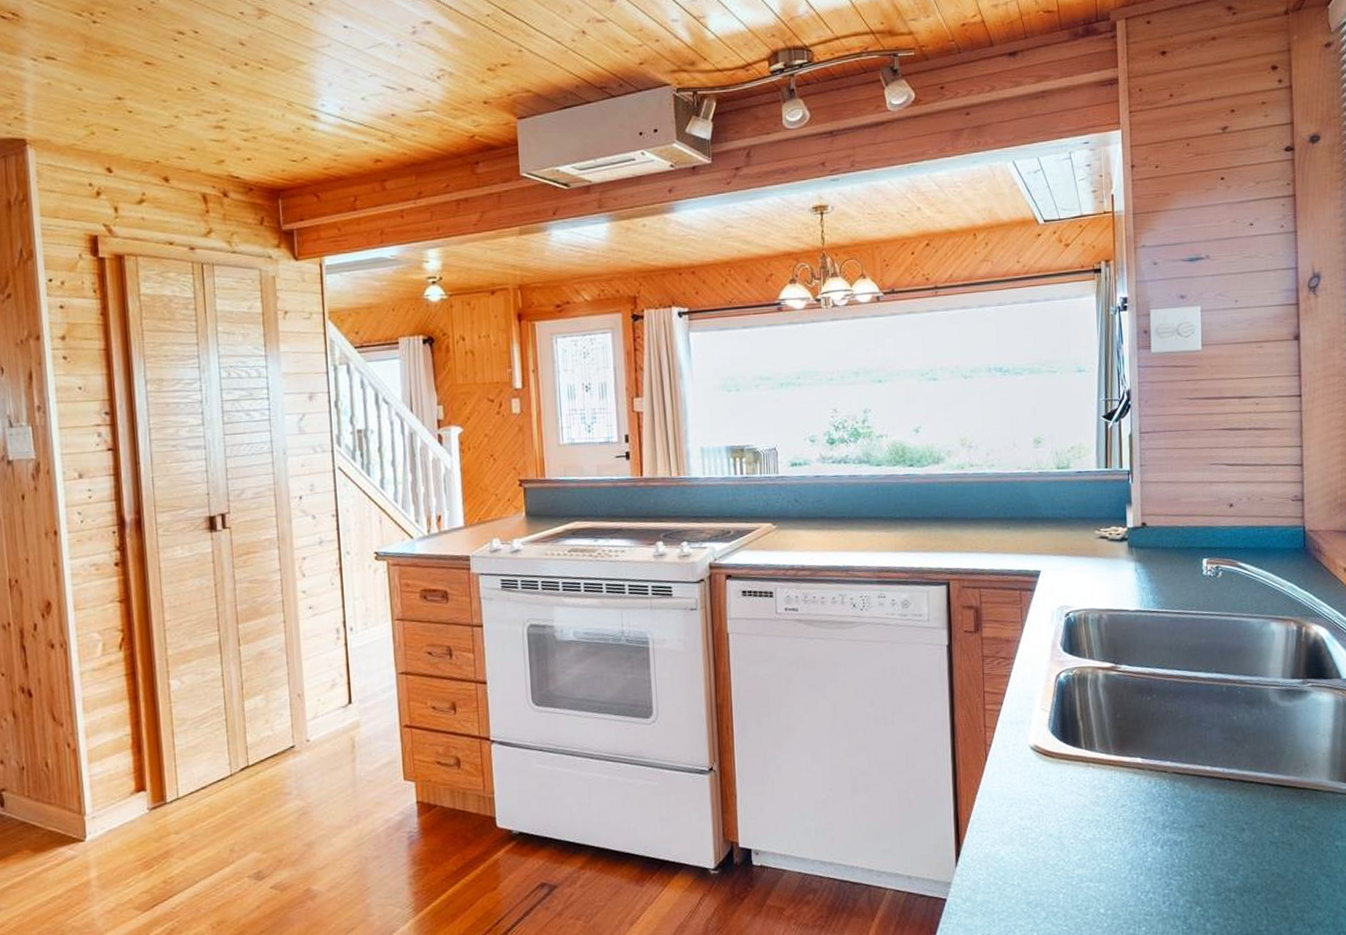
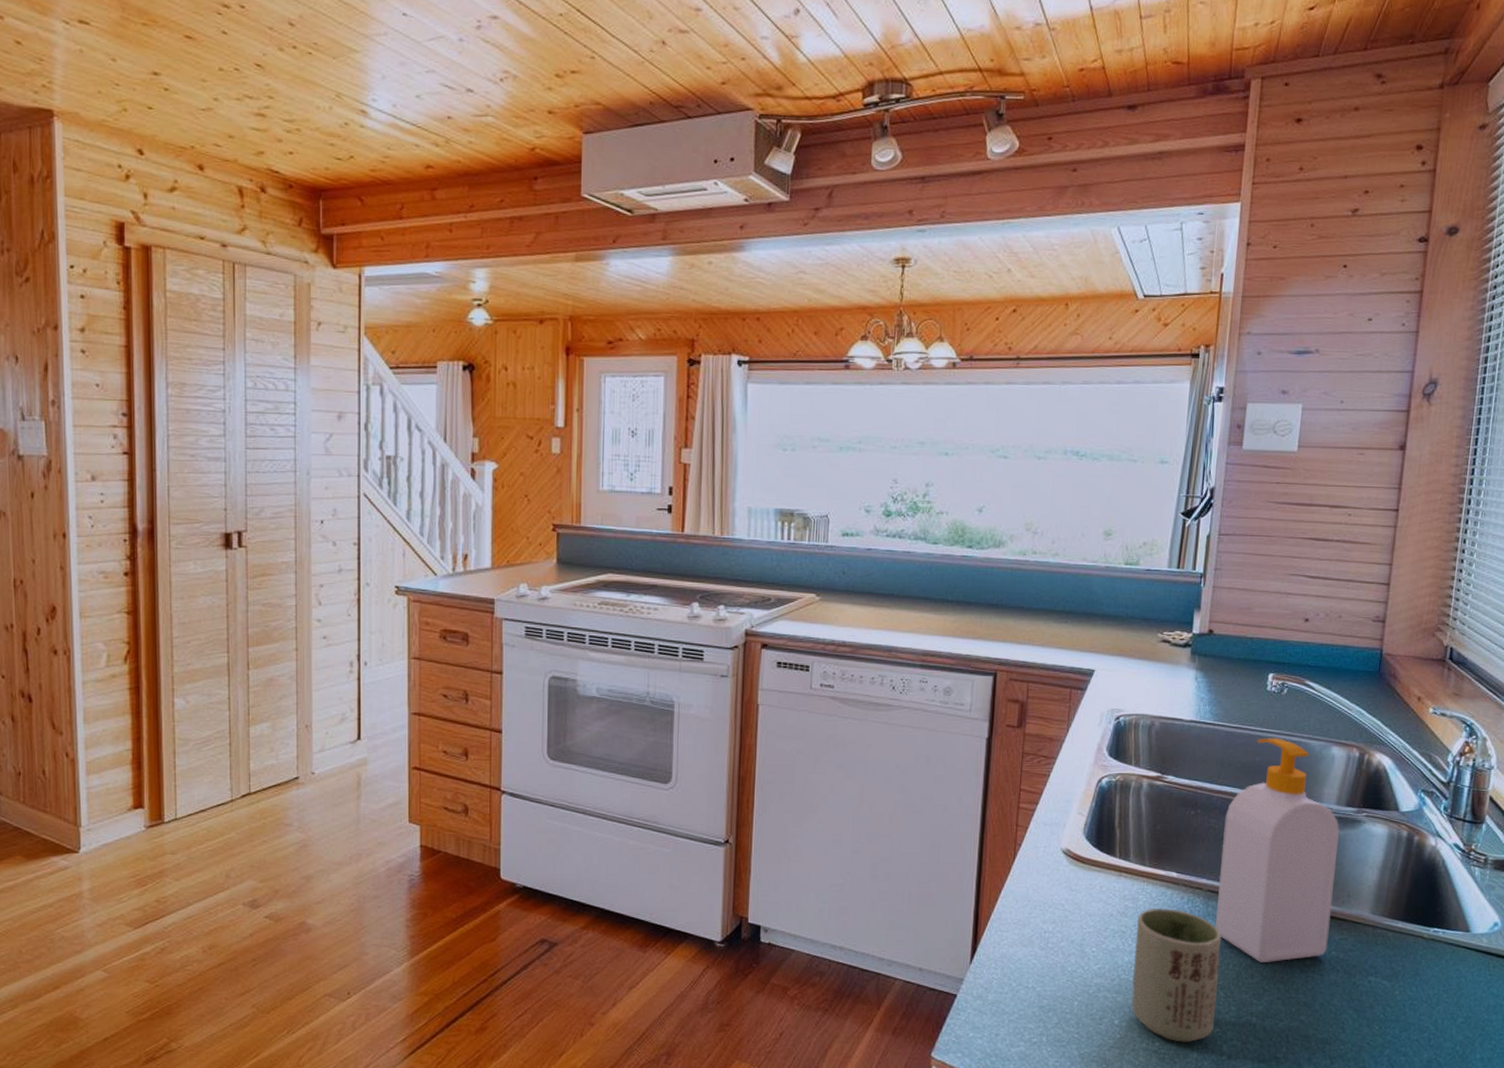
cup: none [1109,794,1195,925] -> present [1132,909,1222,1042]
soap bottle: none [1180,619,1293,839] -> present [1215,738,1339,963]

